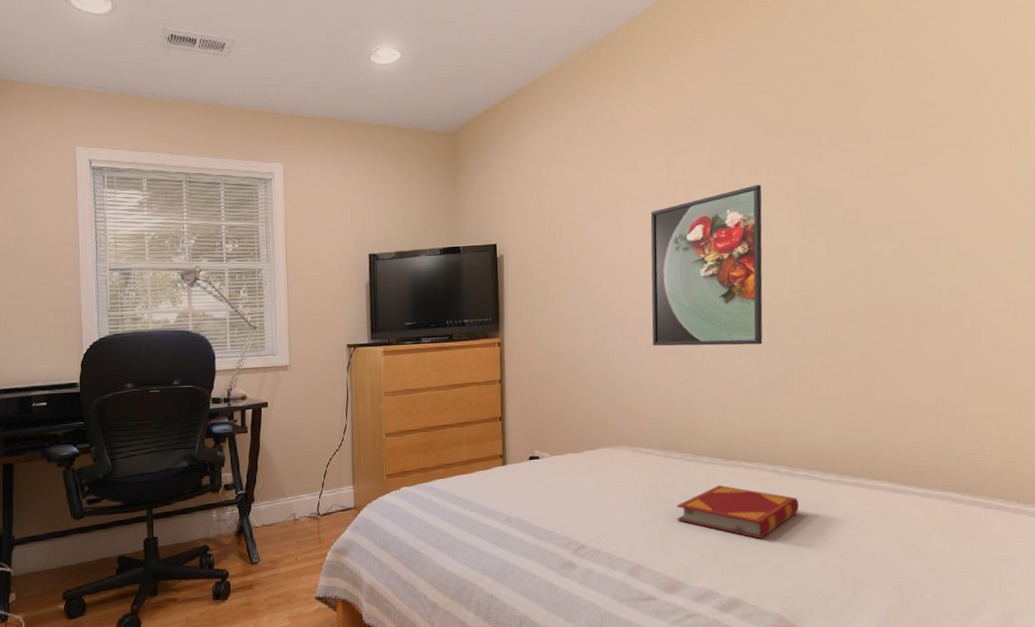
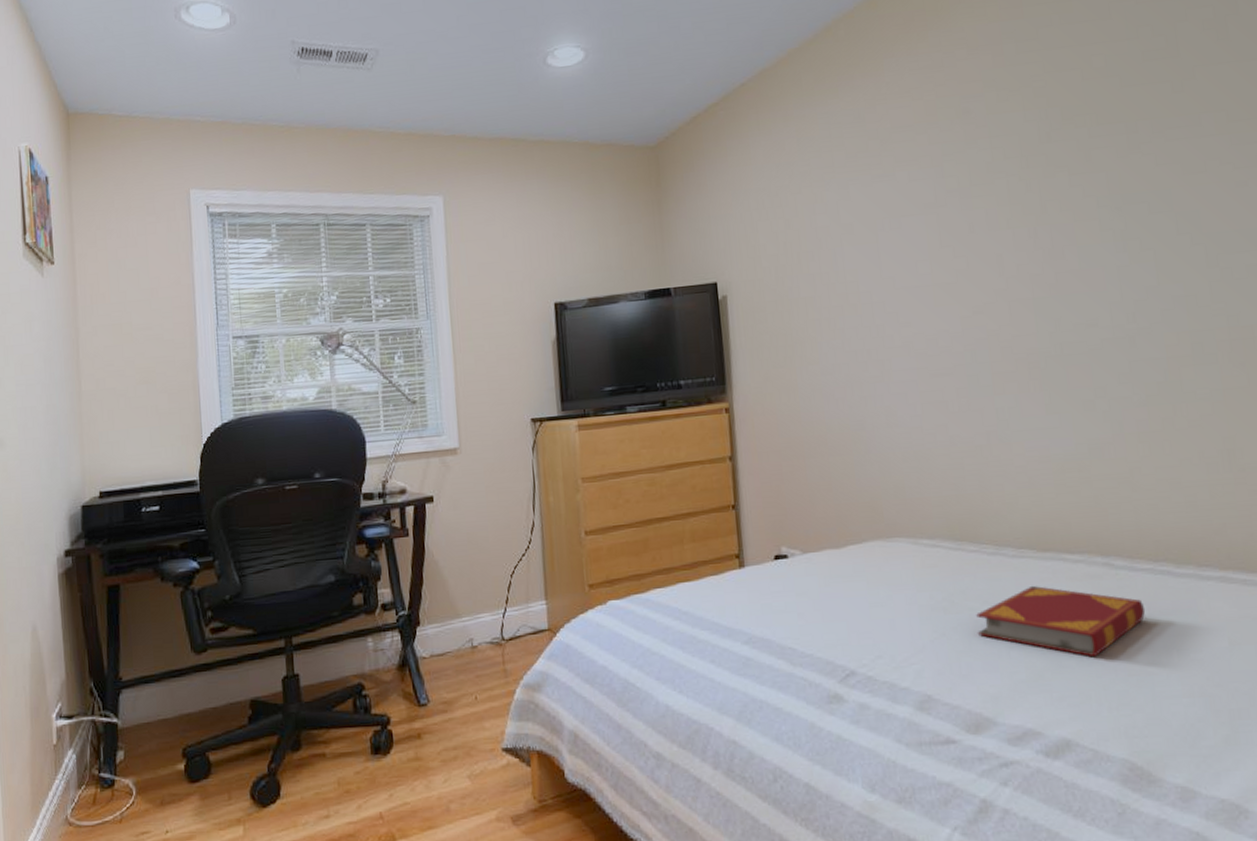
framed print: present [650,185,763,346] -> none [916,189,1078,405]

